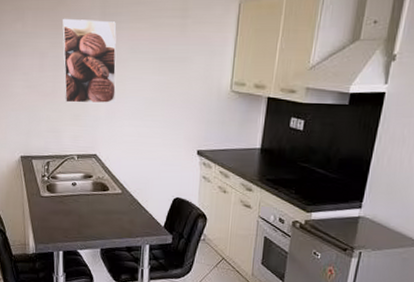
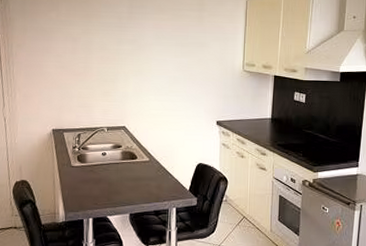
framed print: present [62,18,117,104] -> none [94,9,143,82]

